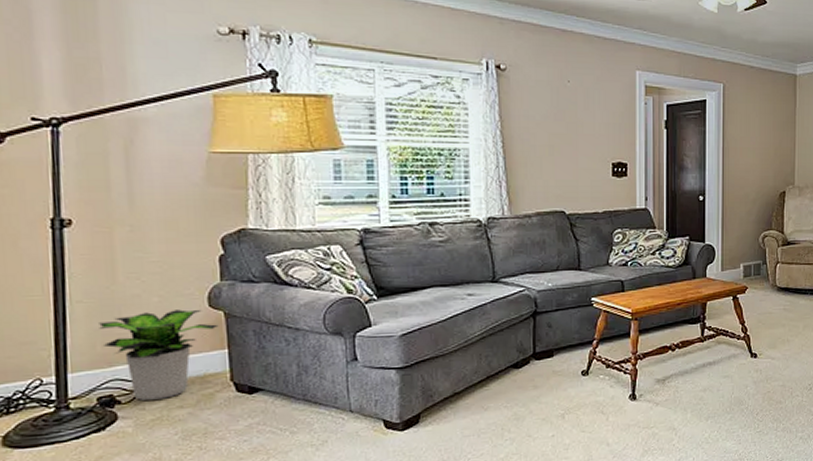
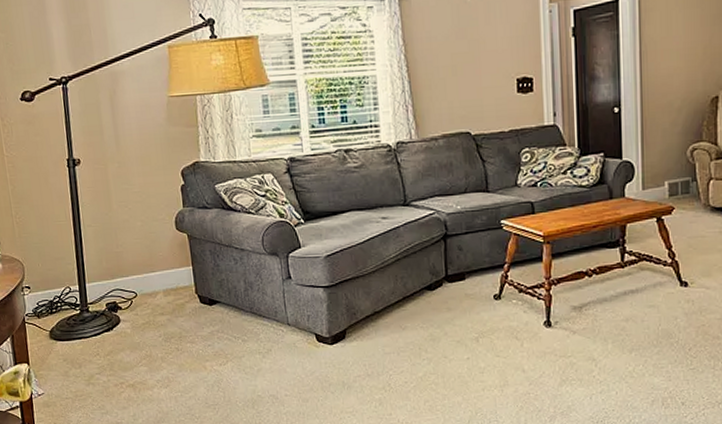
potted plant: present [99,309,219,401] -> none [103,231,185,308]

